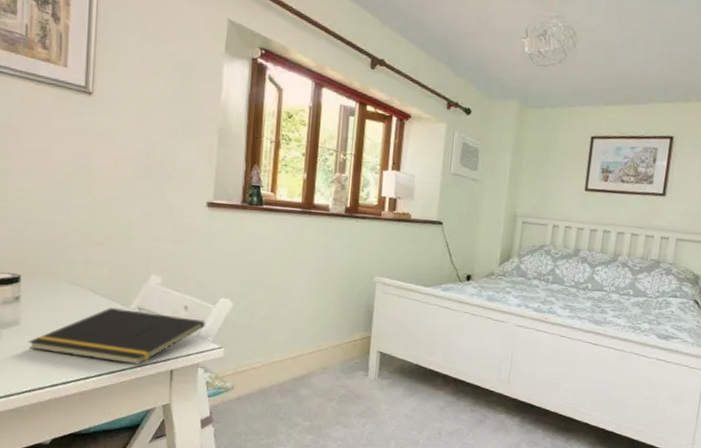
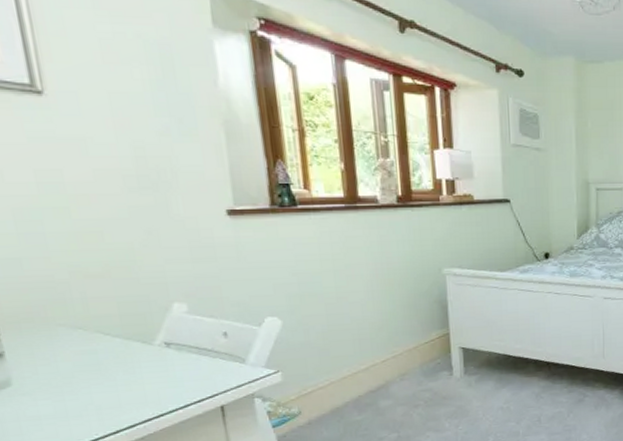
notepad: present [27,307,205,366] -> none [27,345,253,412]

